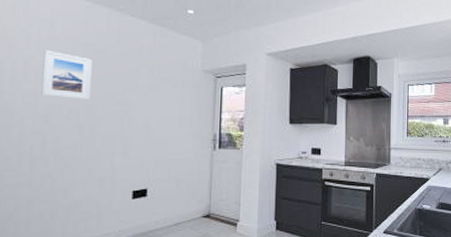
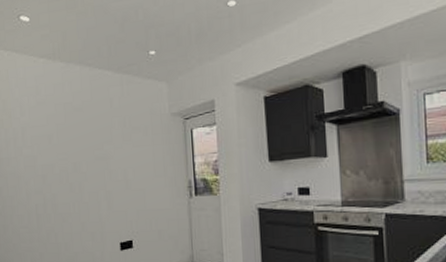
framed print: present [41,50,93,100] -> none [34,115,75,159]

